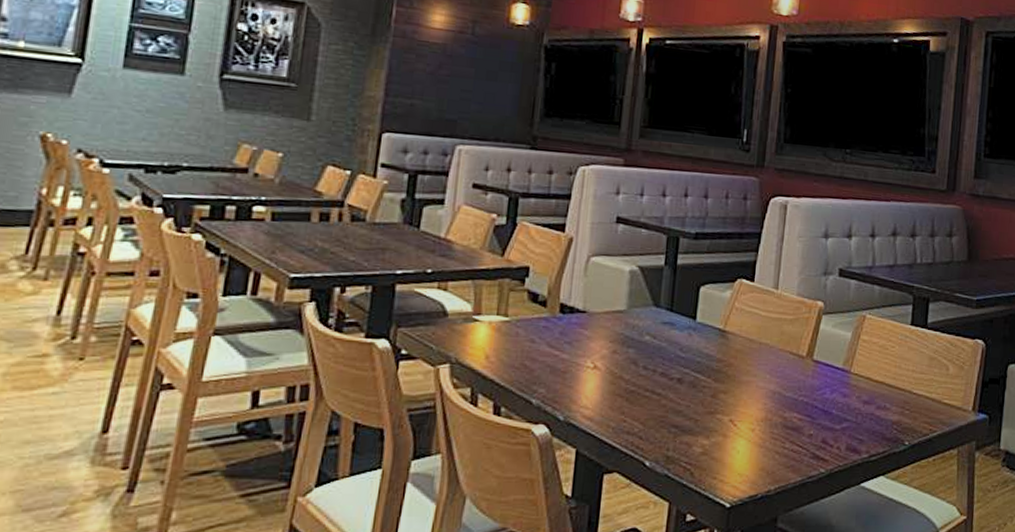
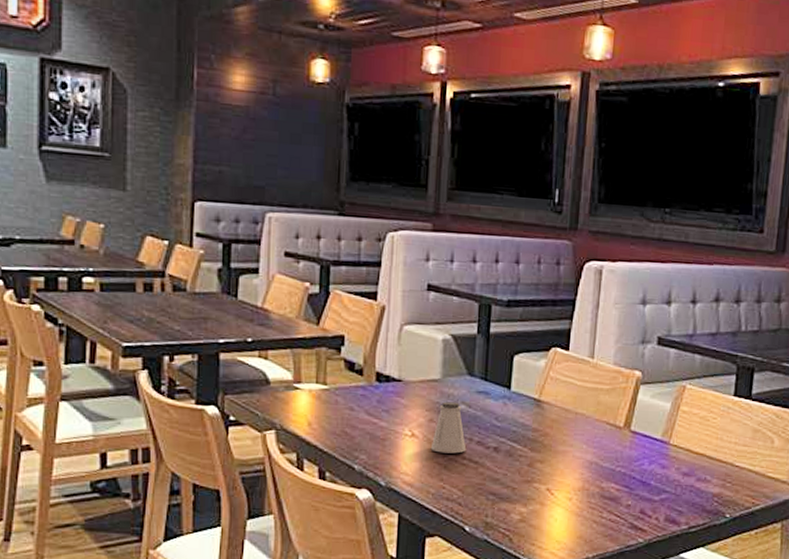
saltshaker: none [612,333,650,386] -> present [430,401,467,454]

